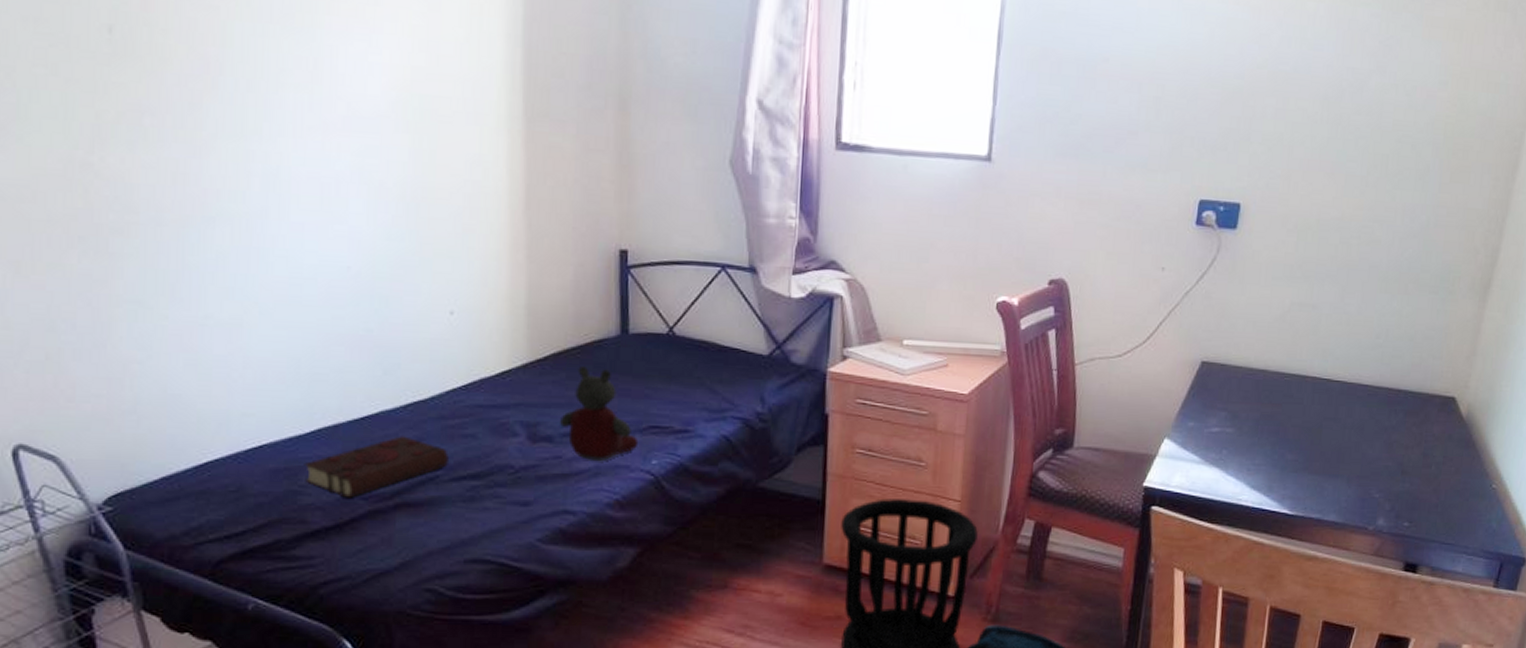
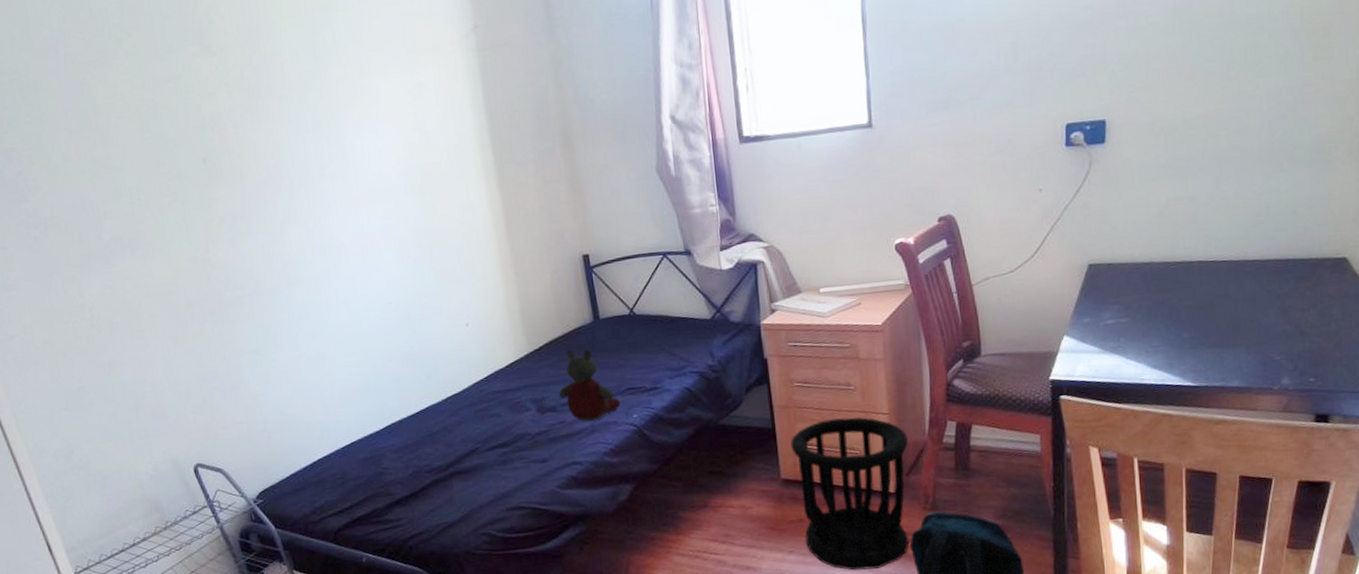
book: present [304,436,449,498] -> none [383,421,483,473]

